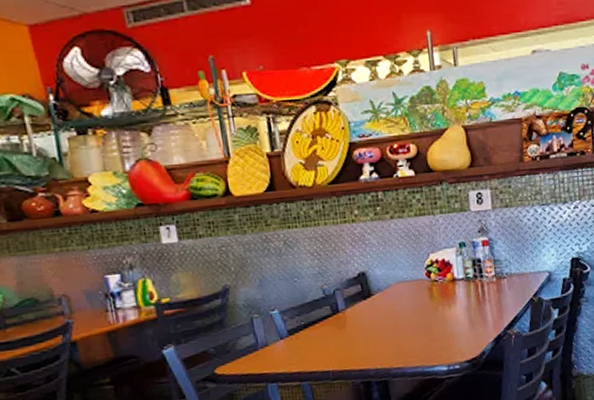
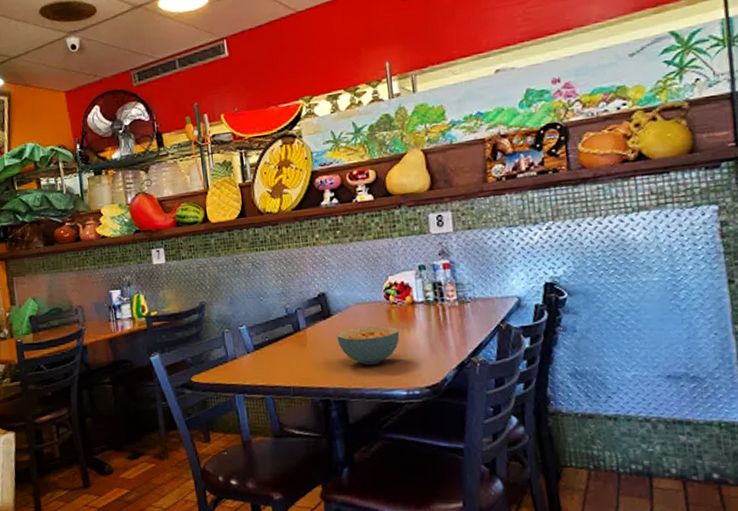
cereal bowl: none [378,303,441,344] -> present [337,325,400,366]

